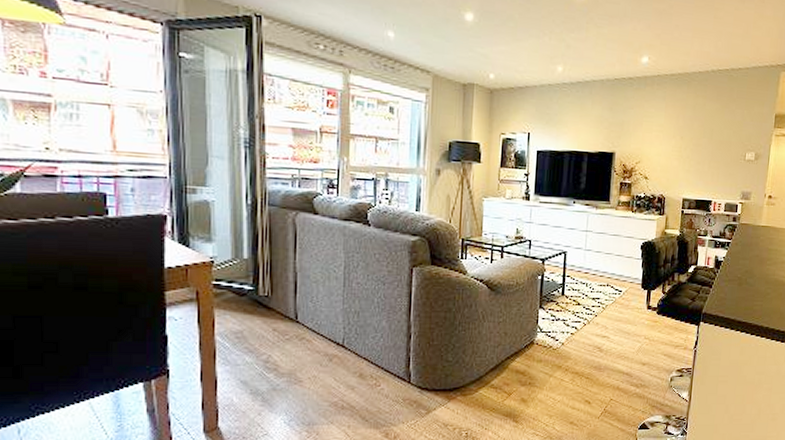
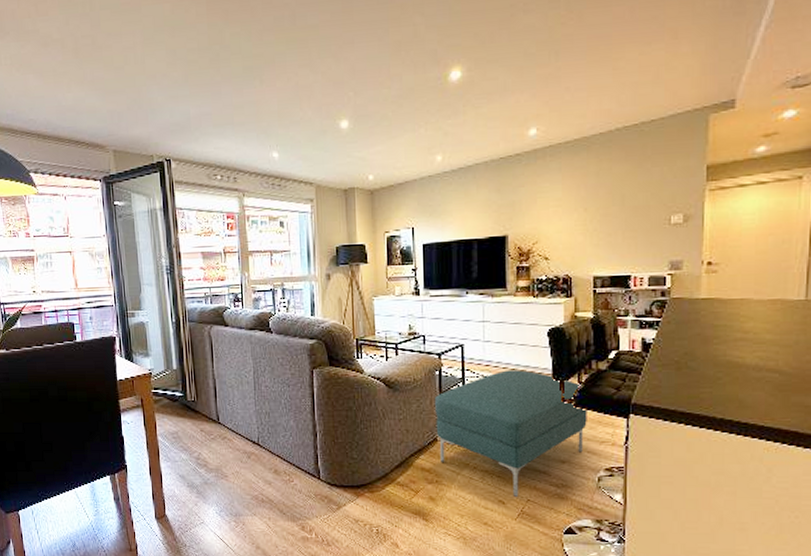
ottoman: none [533,278,667,398] -> present [434,370,587,498]

